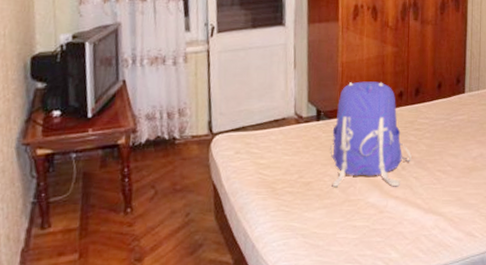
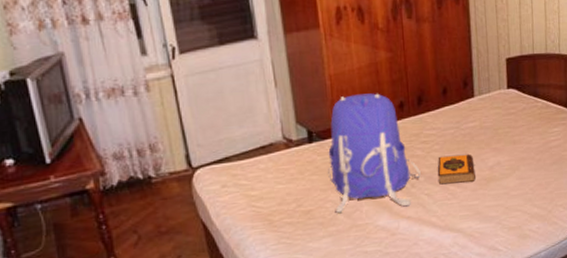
hardback book: none [426,143,461,171] -> present [437,153,477,185]

